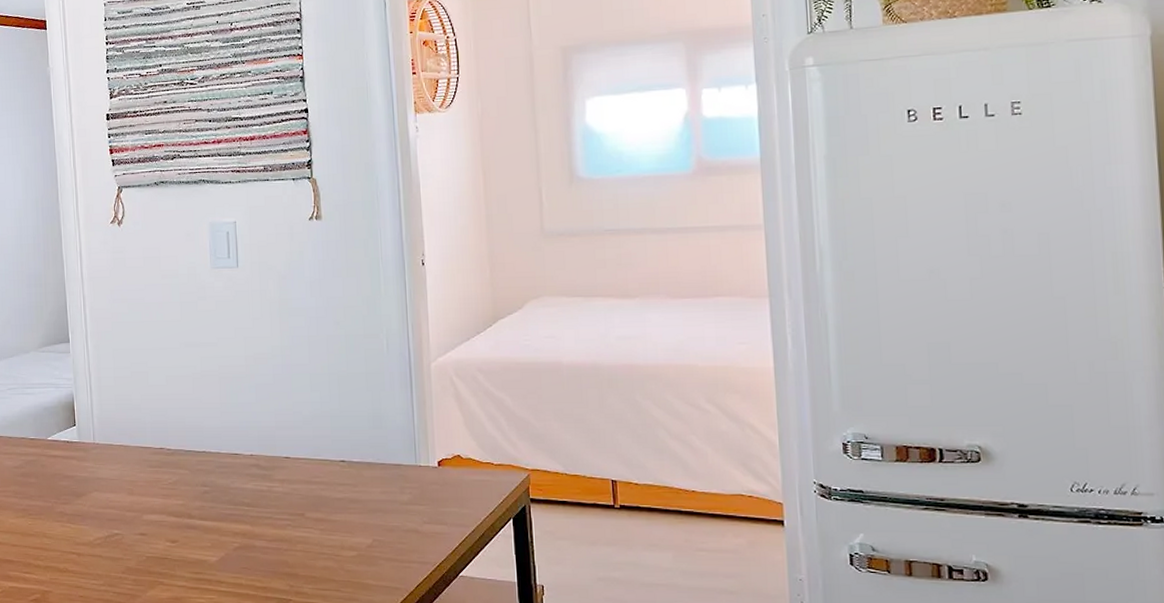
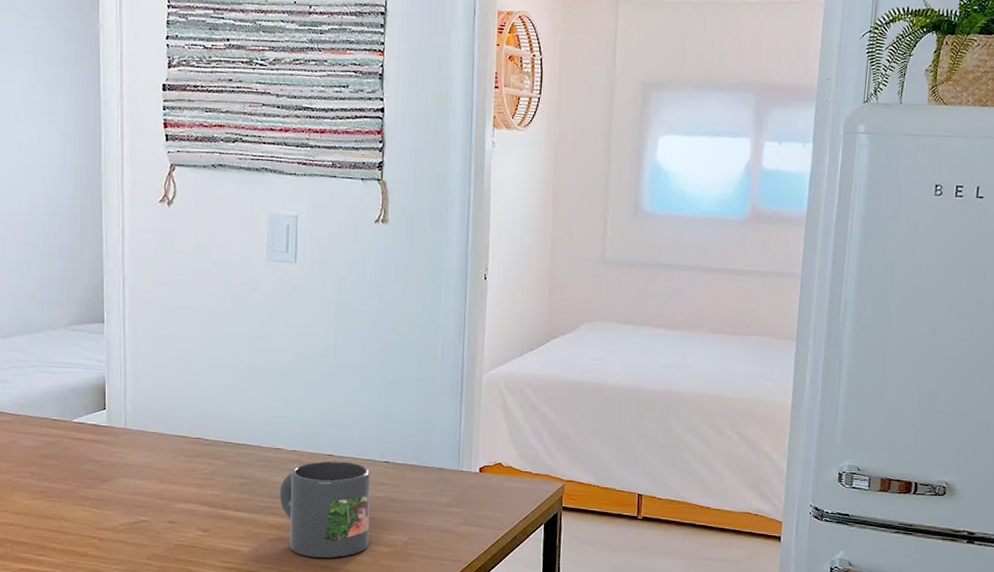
mug: none [240,463,333,565] -> present [279,460,371,558]

